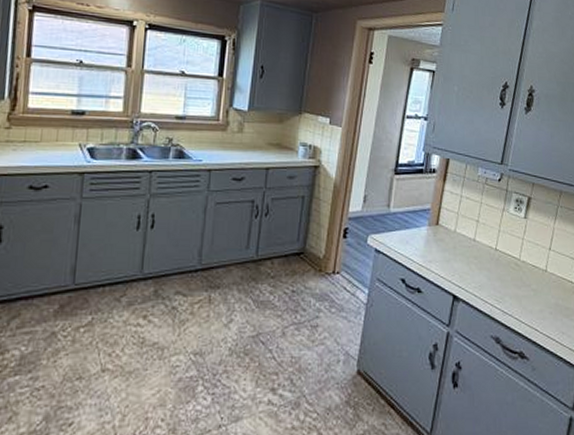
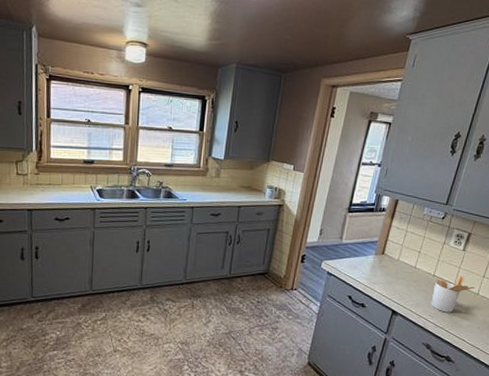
utensil holder: none [495,248,542,296] -> present [431,275,475,313]

